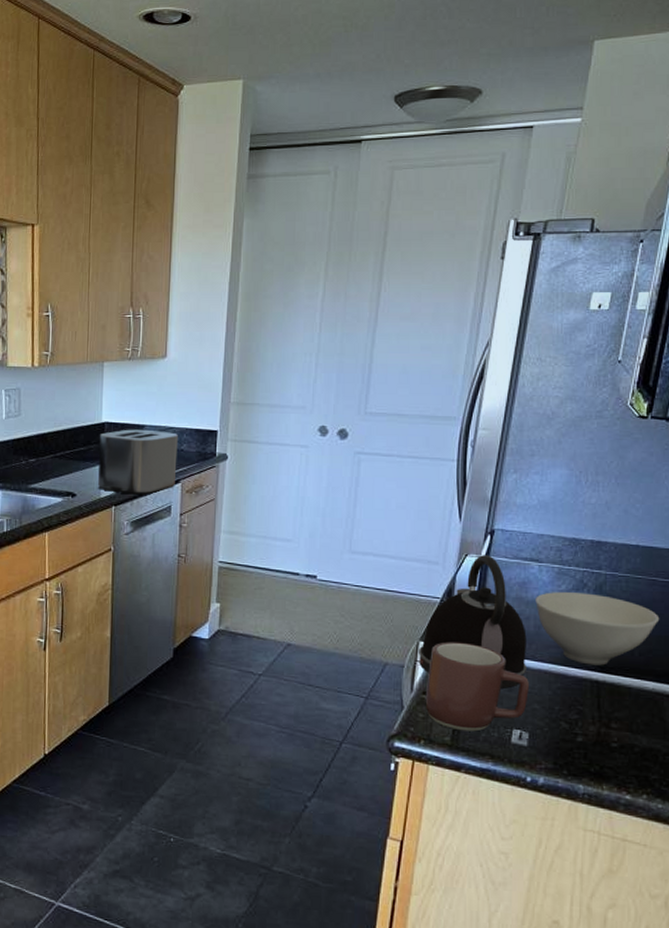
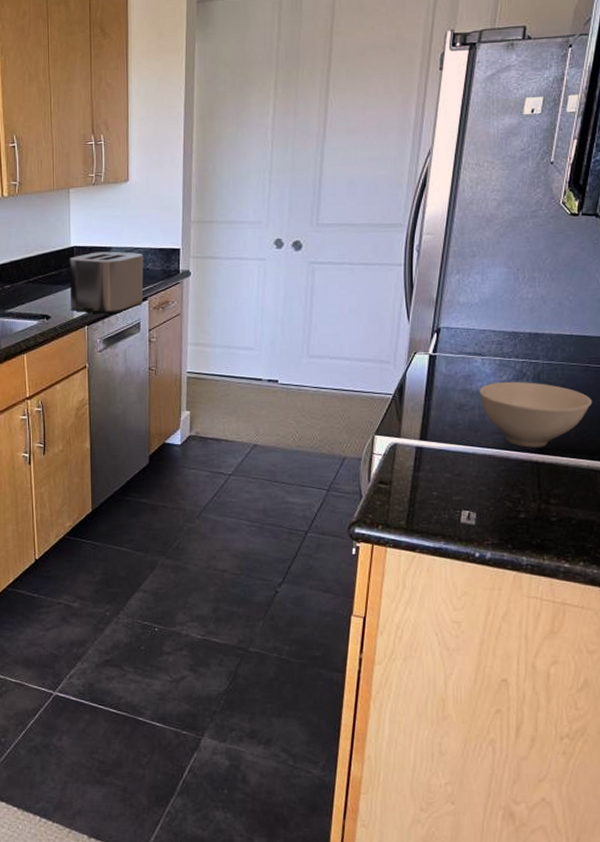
kettle: present [419,555,528,689] -> none [374,352,474,474]
mug: present [425,642,529,732] -> none [381,434,475,515]

